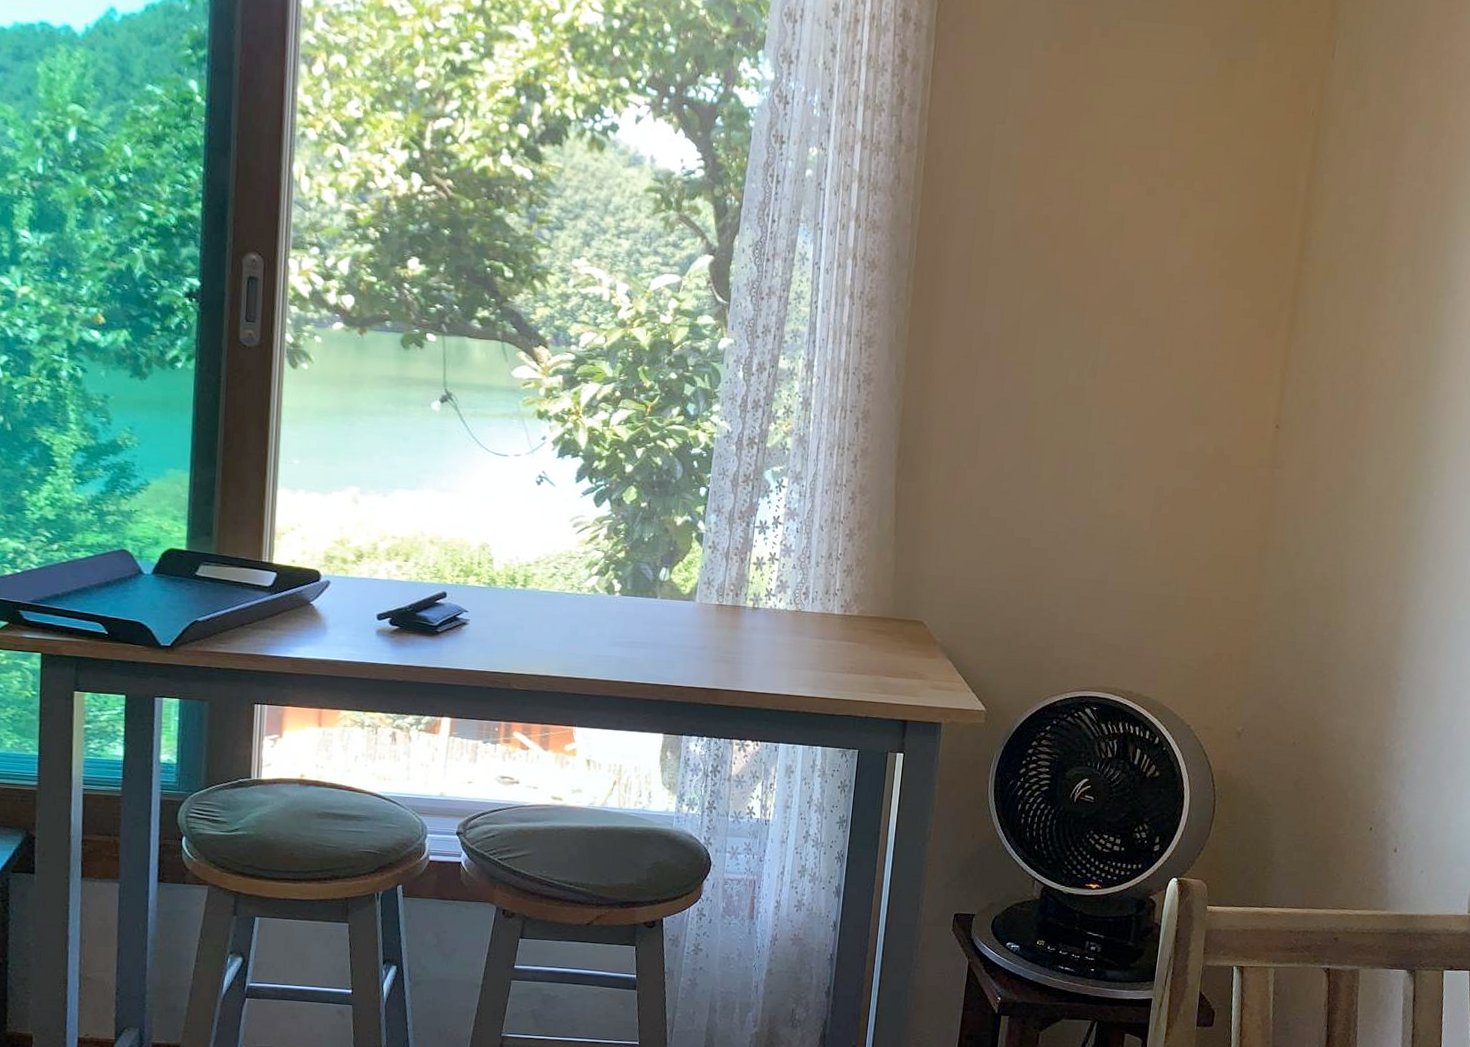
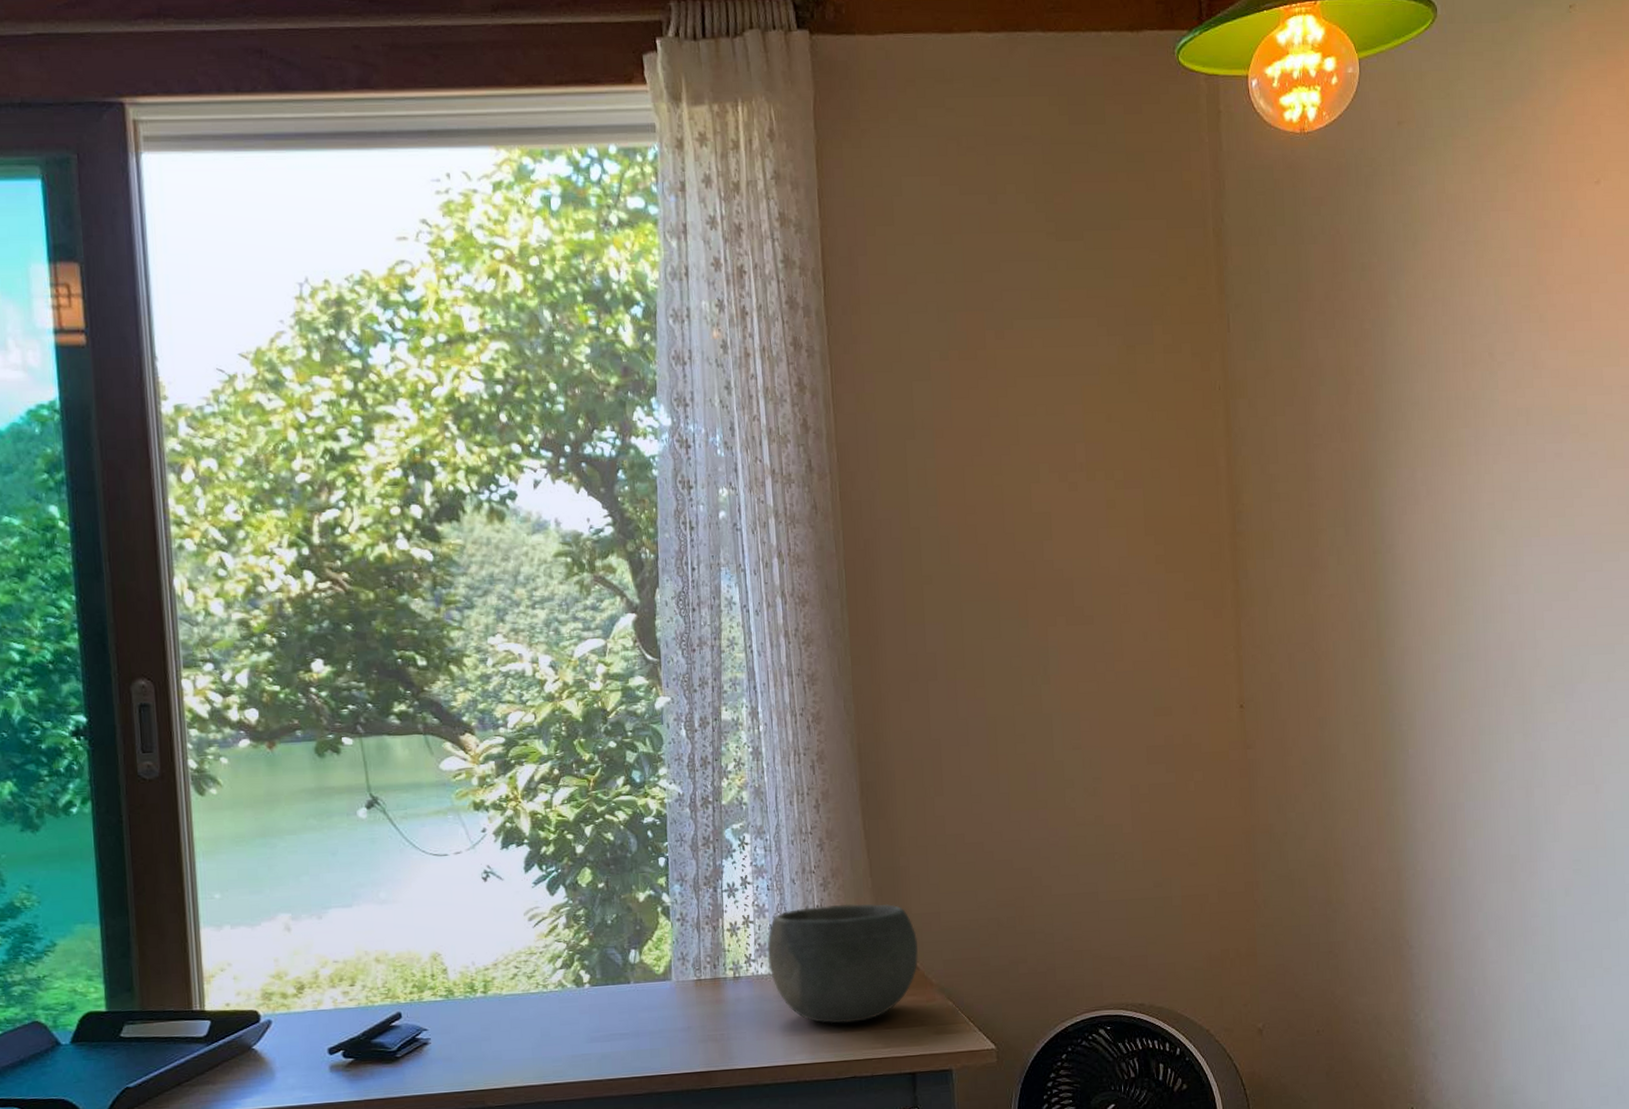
bowl: none [786,553,929,667] -> present [767,903,918,1024]

